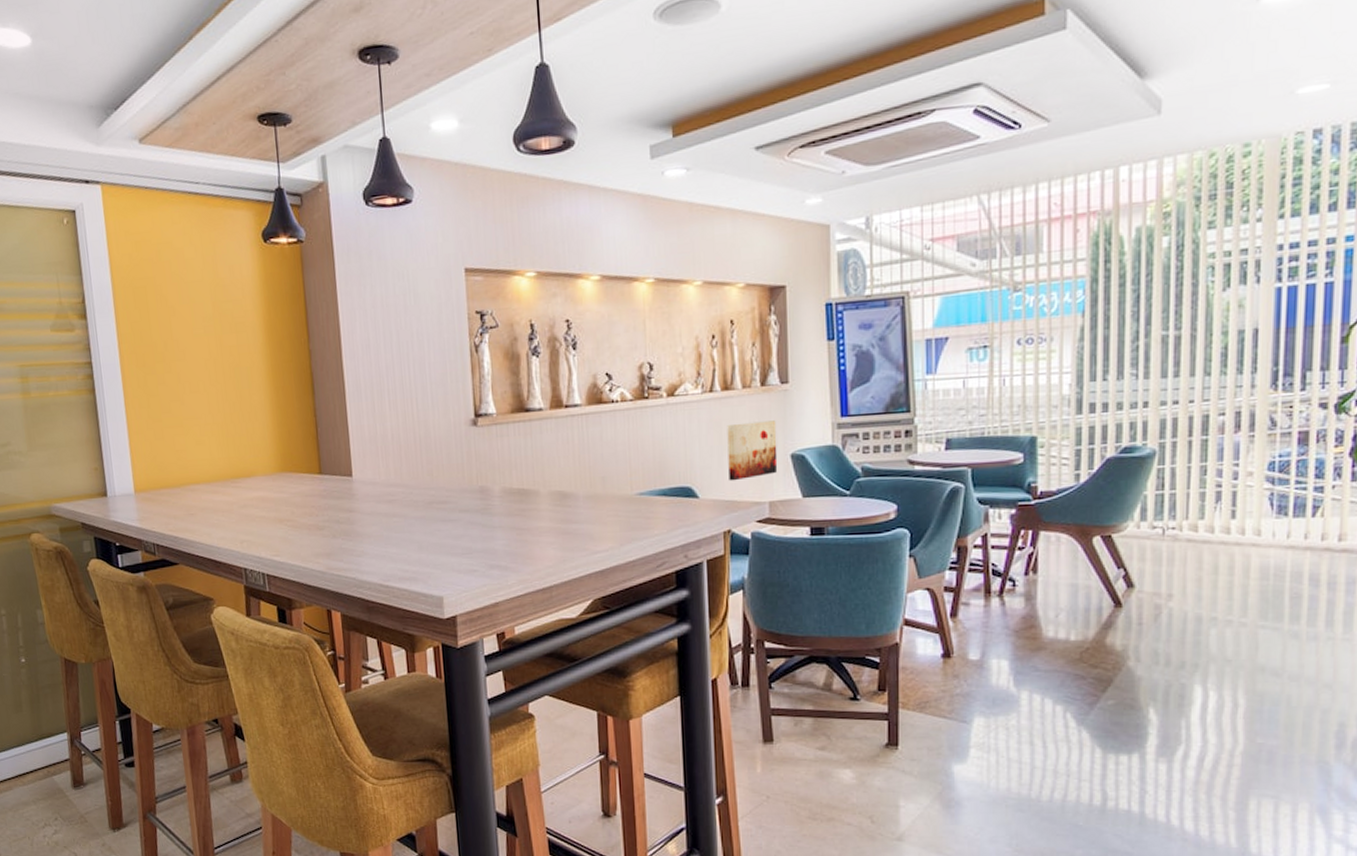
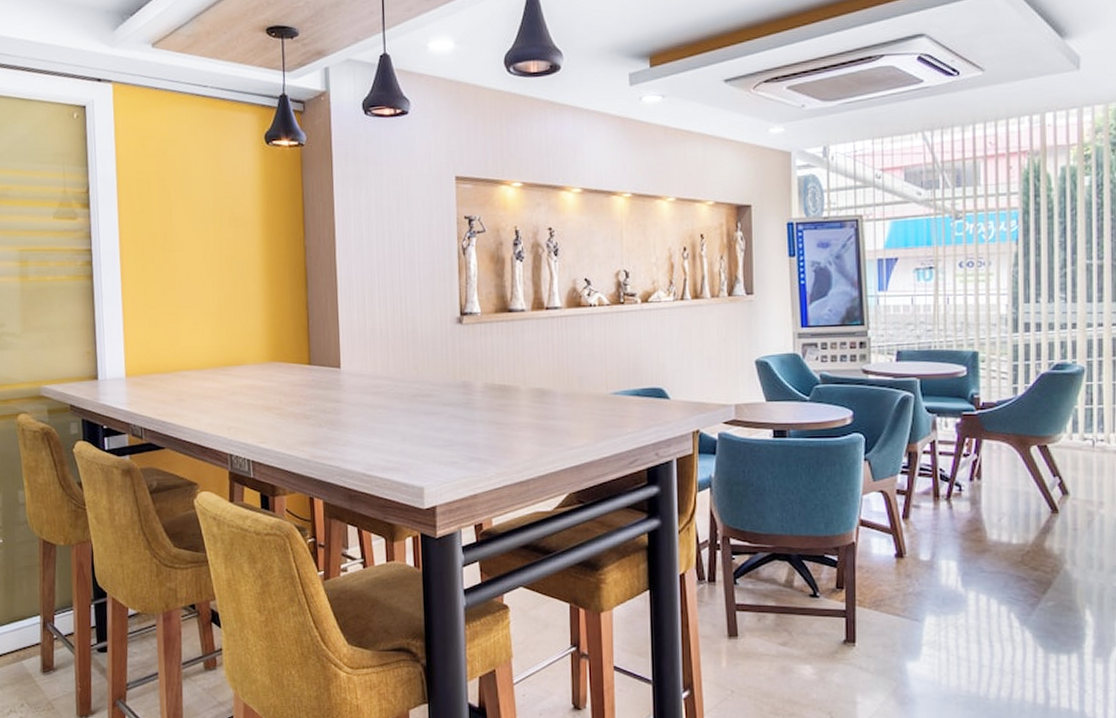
wall art: present [727,420,778,481] -> none [696,328,743,384]

